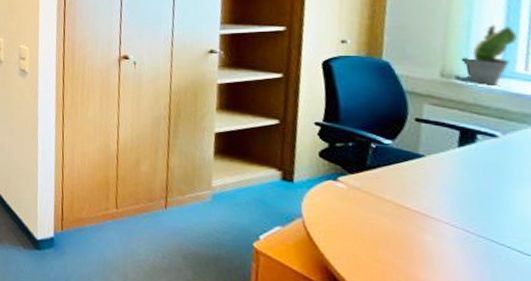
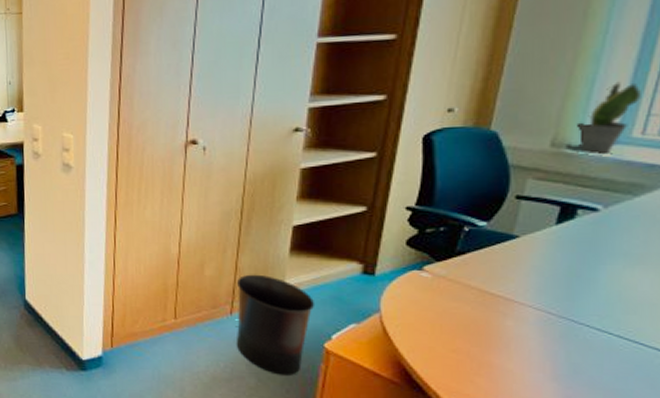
waste bin: none [169,173,242,271] -> present [237,274,315,375]

